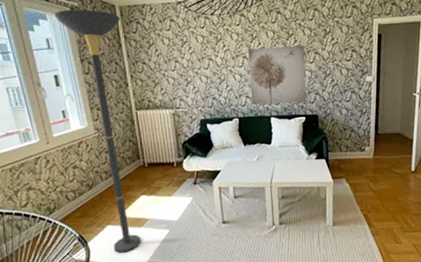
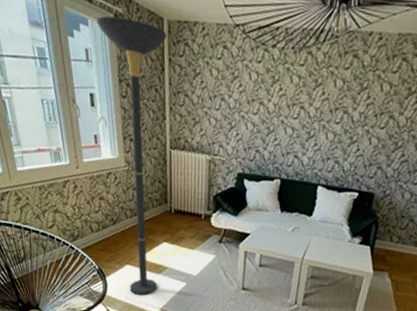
wall art: present [248,45,307,105] -> none [299,98,378,176]

